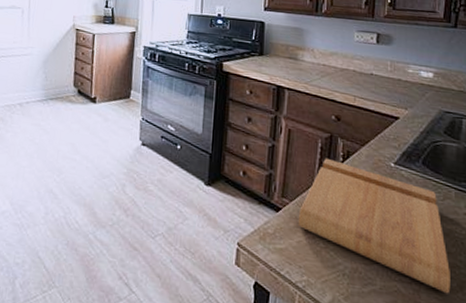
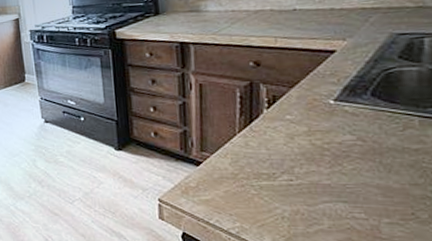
cutting board: present [298,158,451,294] -> none [222,106,421,226]

